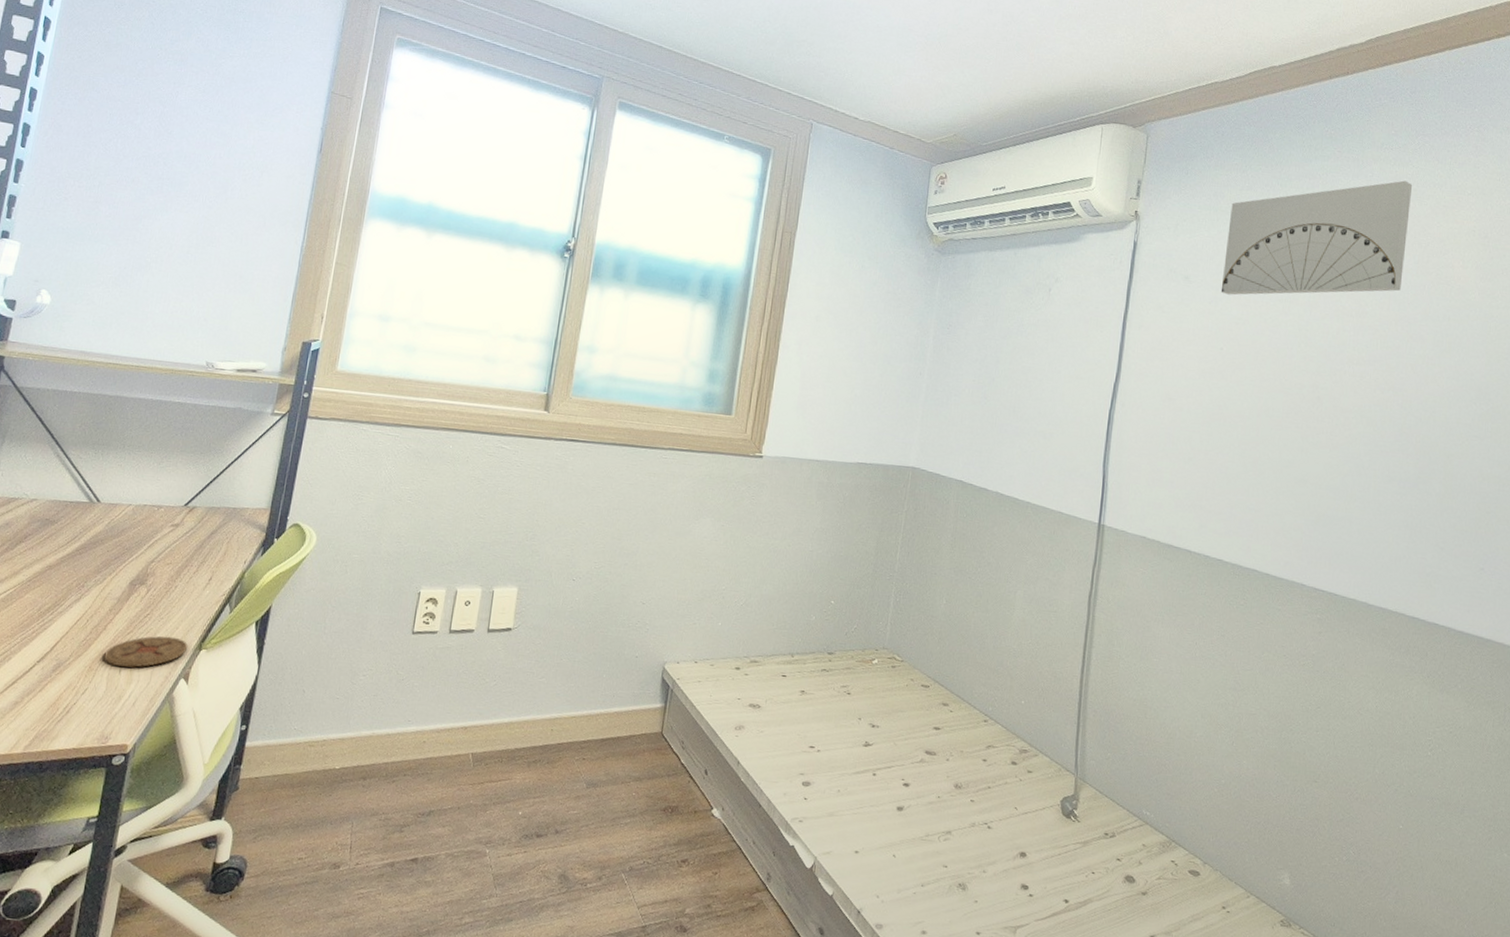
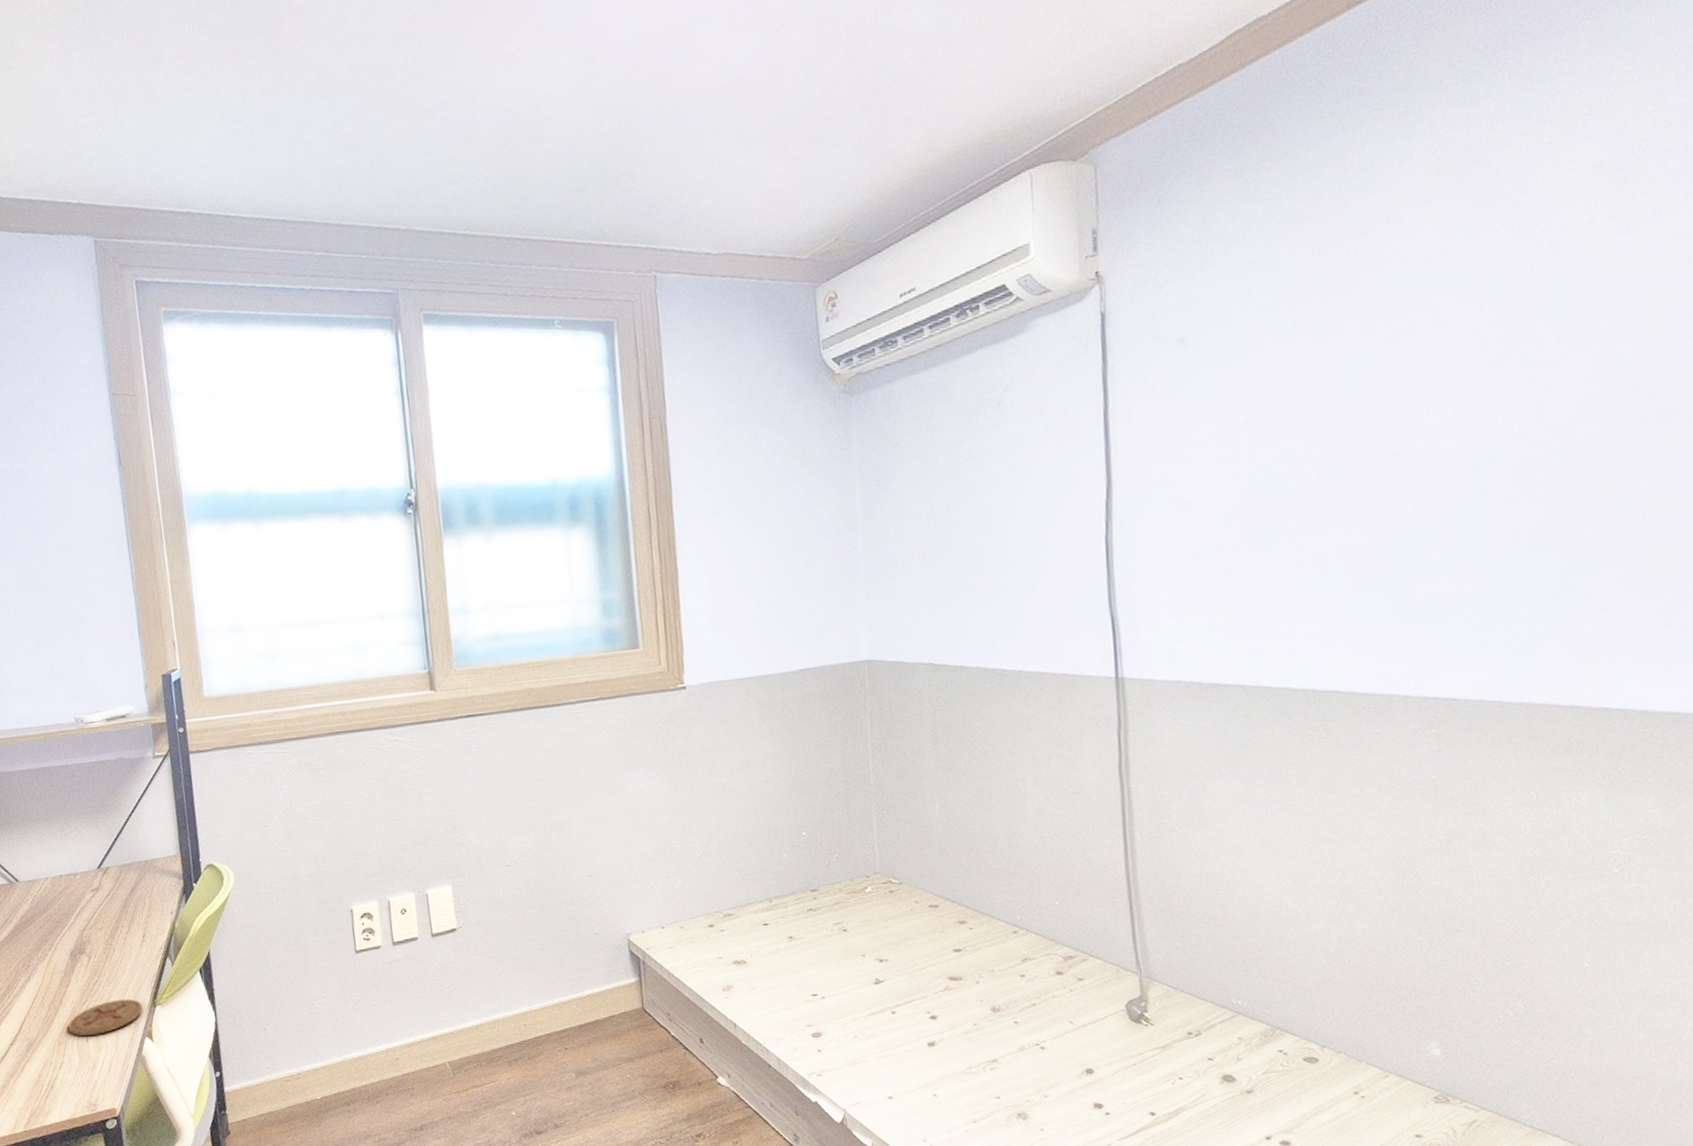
wall art: present [1221,180,1413,295] -> none [1229,122,1498,350]

